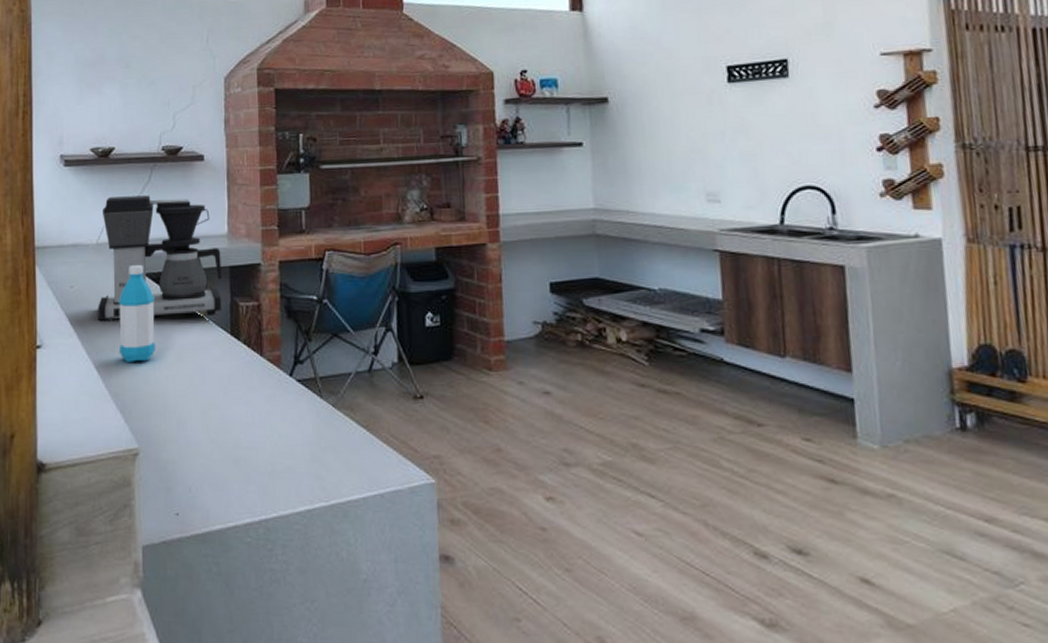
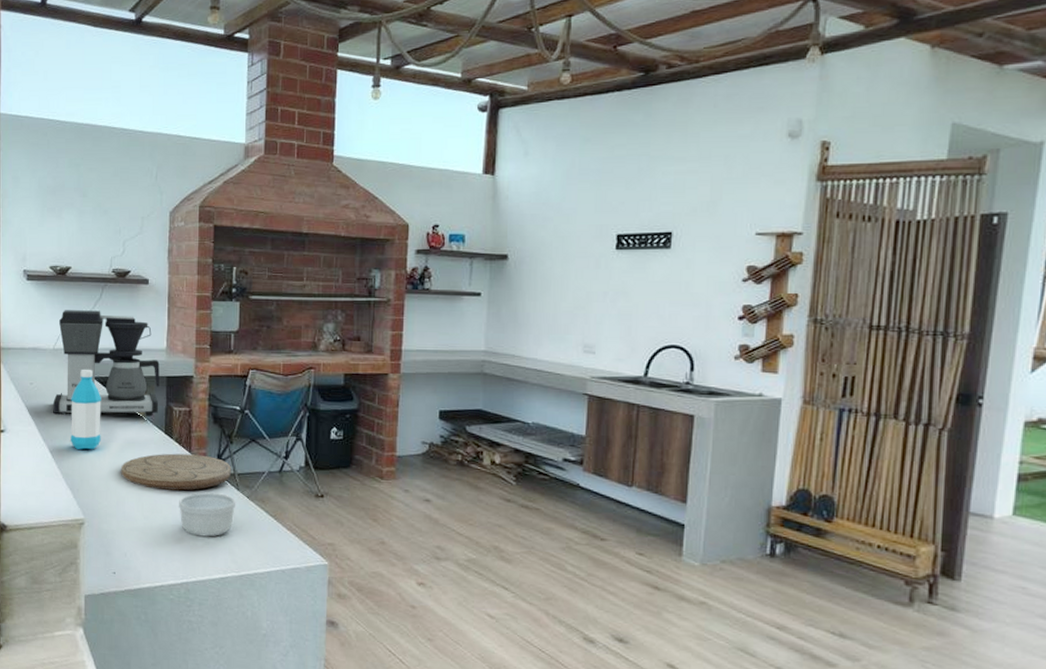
cutting board: none [181,357,312,405] -> present [121,453,231,491]
ramekin: none [251,403,319,459] -> present [179,492,235,537]

